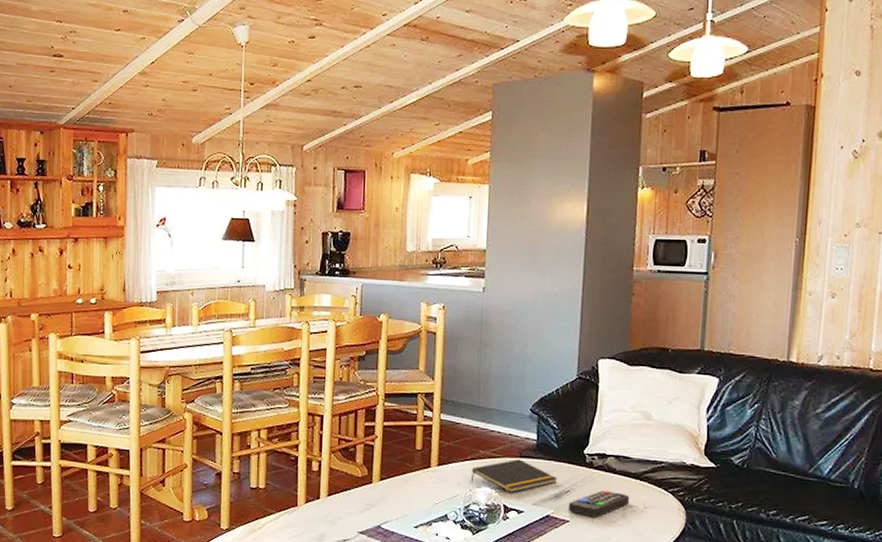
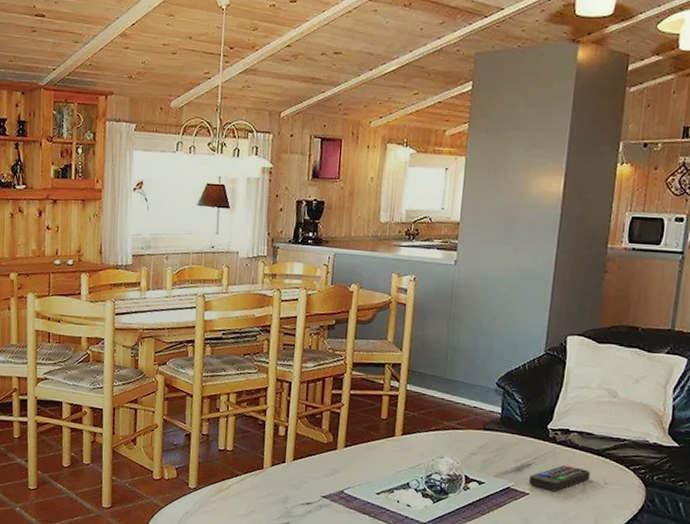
notepad: present [470,459,557,493] -> none [433,431,519,465]

